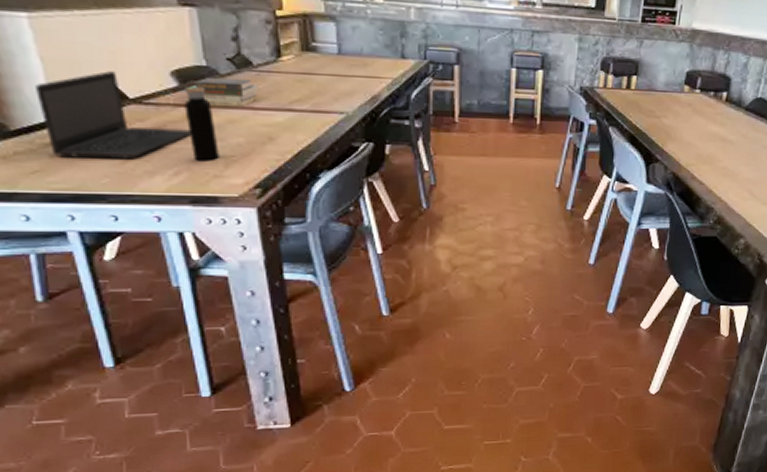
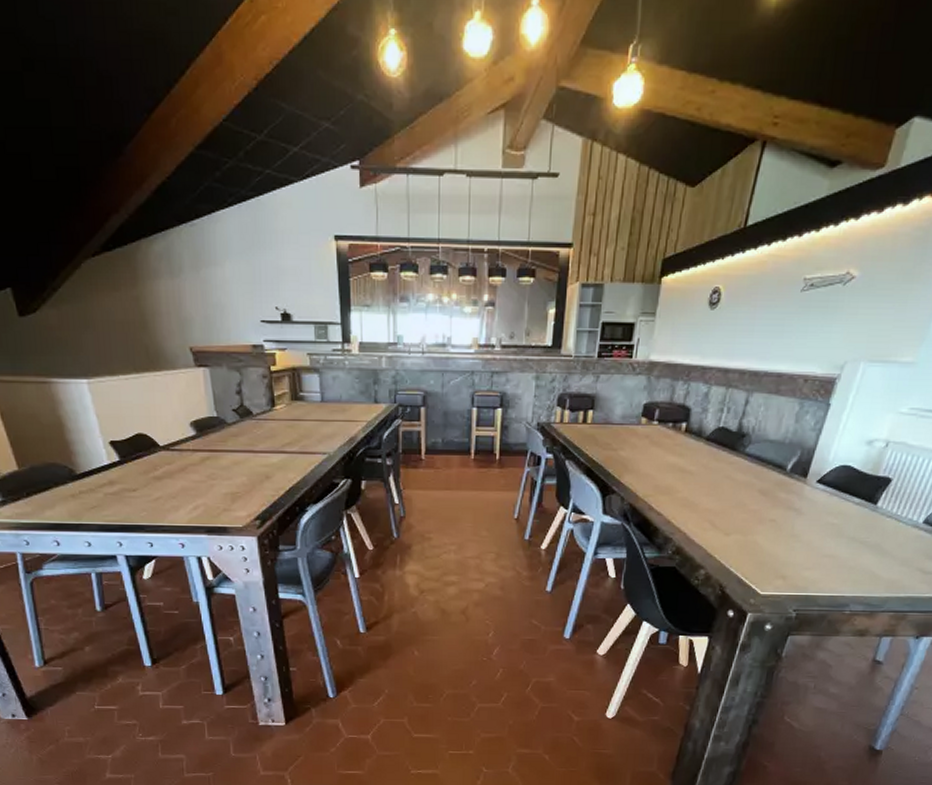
laptop: present [35,71,191,160] -> none [93,424,206,496]
water bottle: present [184,80,219,162] -> none [200,429,228,497]
books: present [186,78,258,108] -> none [202,427,257,452]

